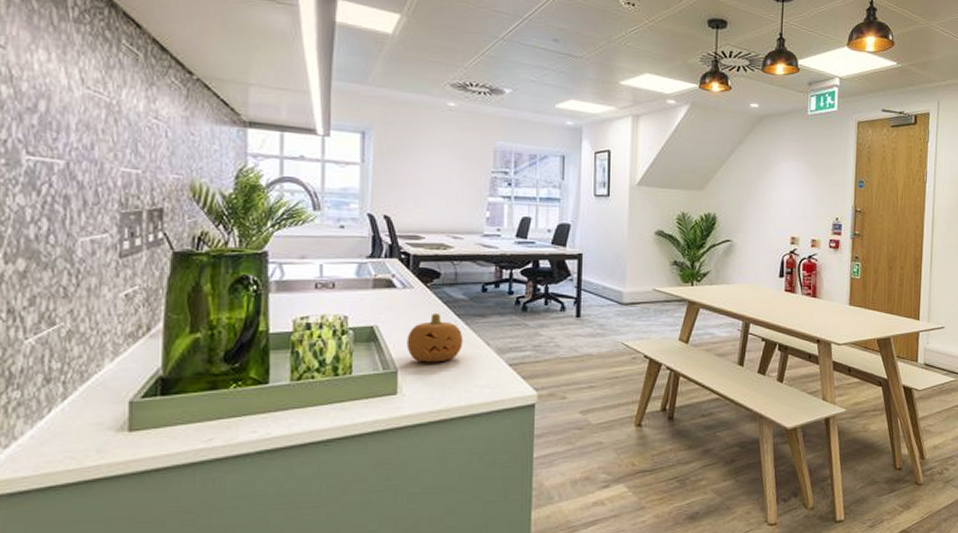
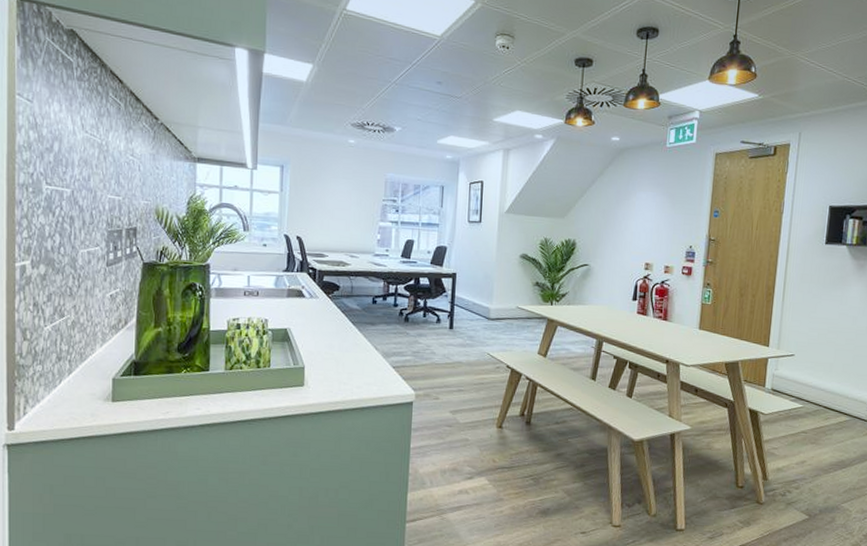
fruit: present [406,312,464,363] -> none [312,319,357,362]

